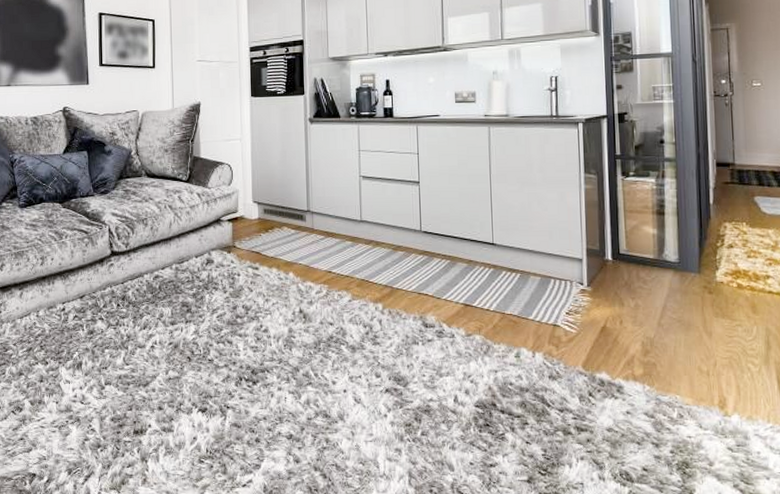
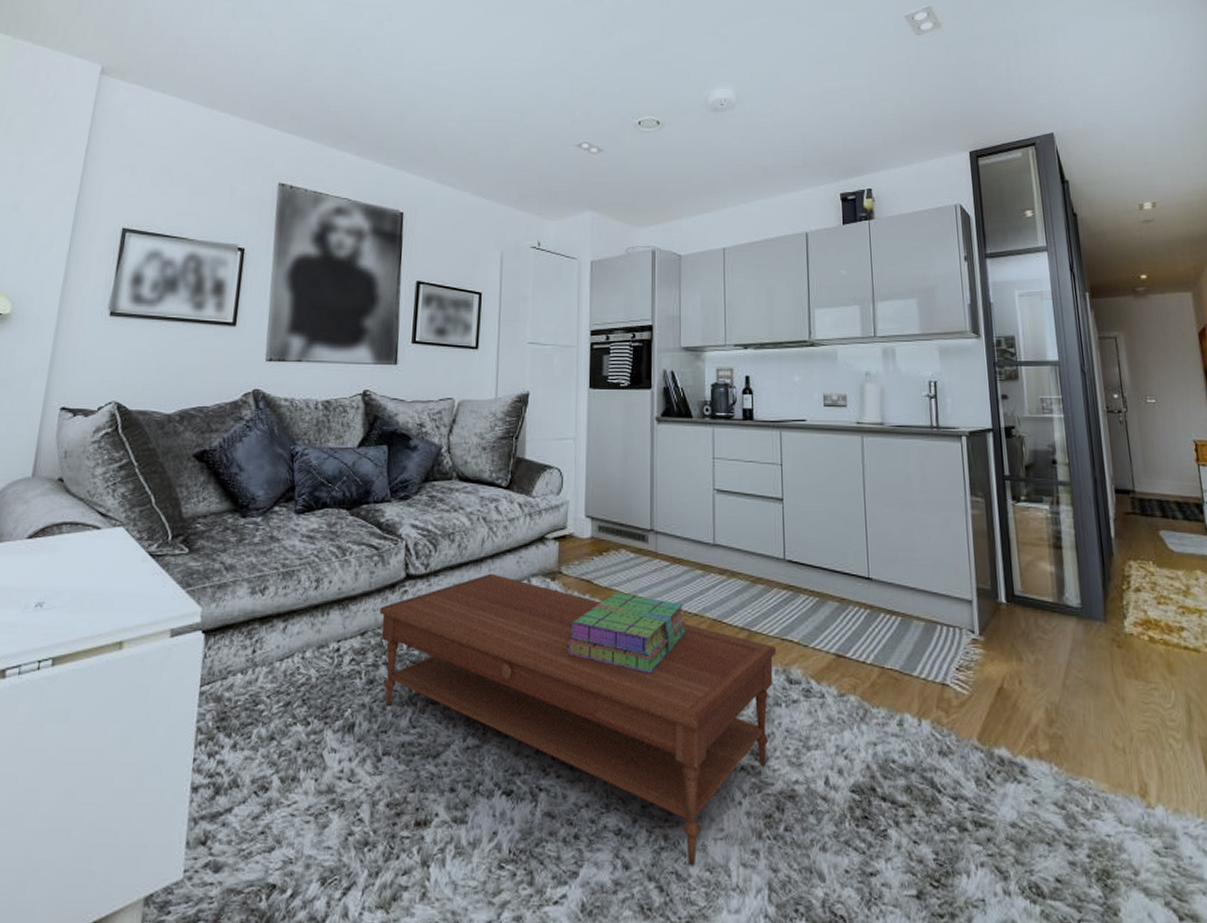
coffee table: none [93,249,415,460] -> present [380,573,777,865]
stack of books: none [242,261,340,322] -> present [566,593,687,674]

